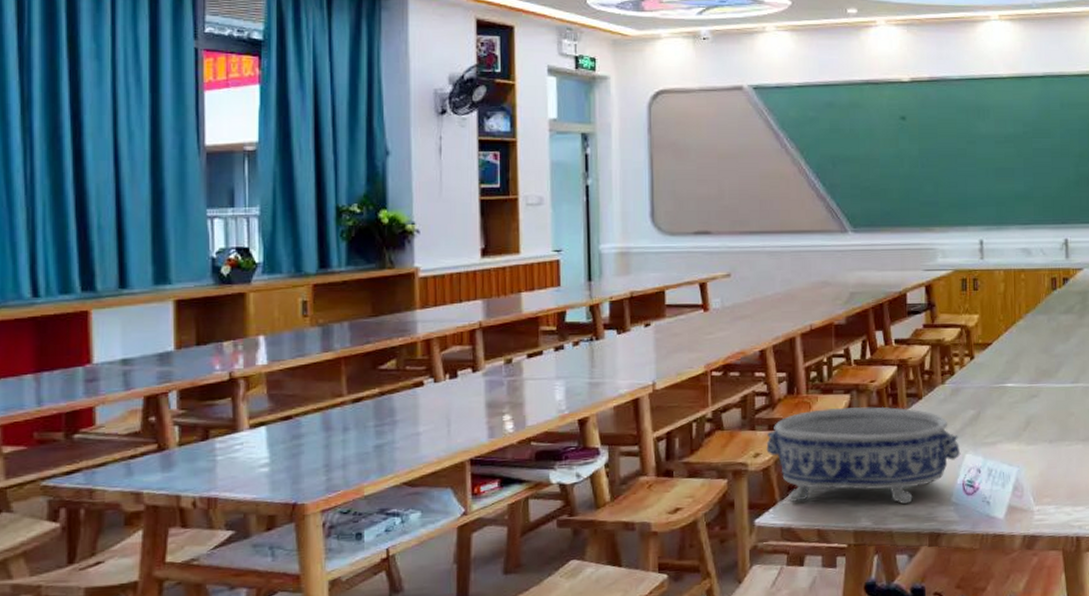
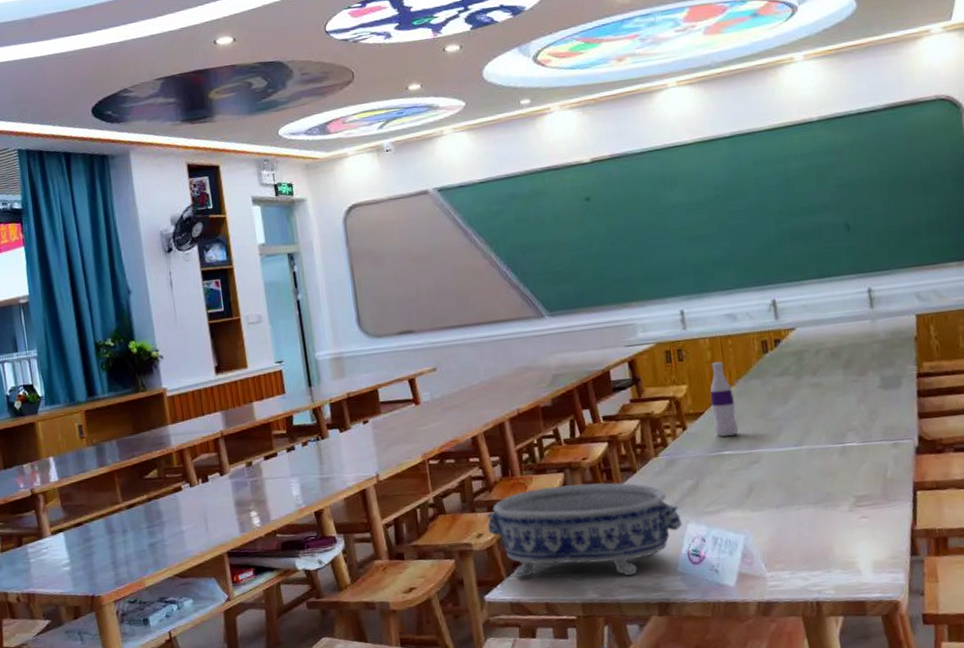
bottle: none [999,294,1022,369] -> present [710,362,739,437]

